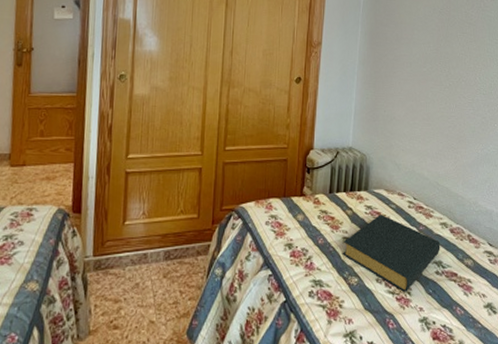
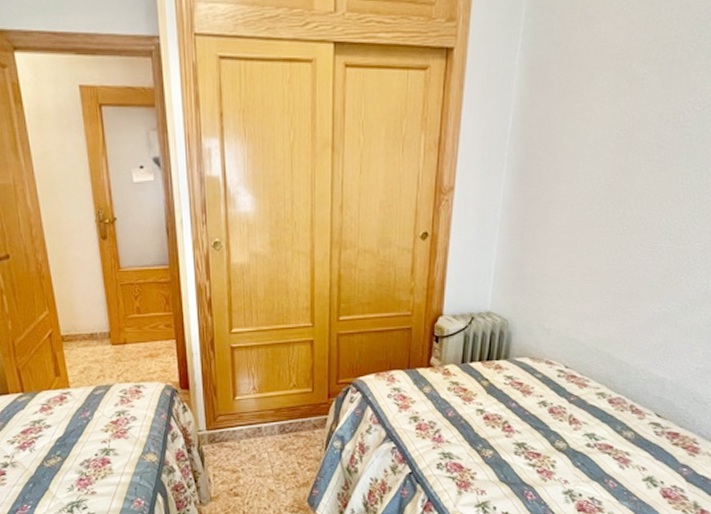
hardback book: present [343,215,440,292] -> none [476,385,595,465]

